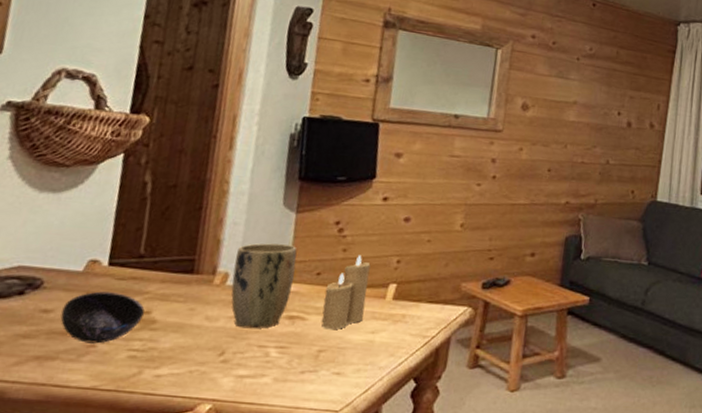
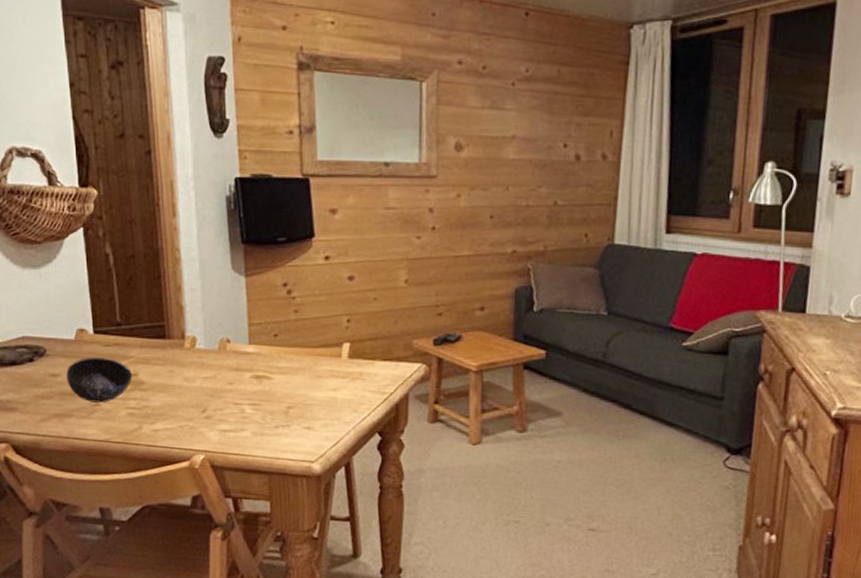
plant pot: present [231,243,298,329] -> none [198,307,254,388]
candle: present [321,255,371,329] -> none [284,316,323,387]

